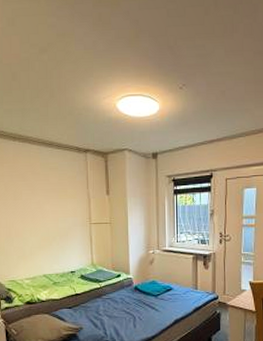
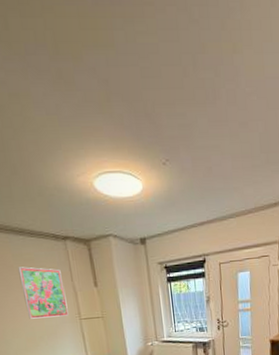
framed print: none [43,174,81,220] -> present [18,267,69,319]

